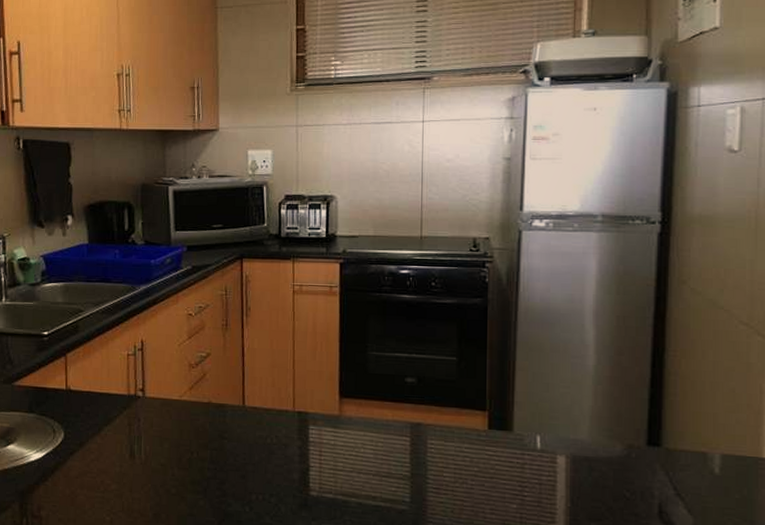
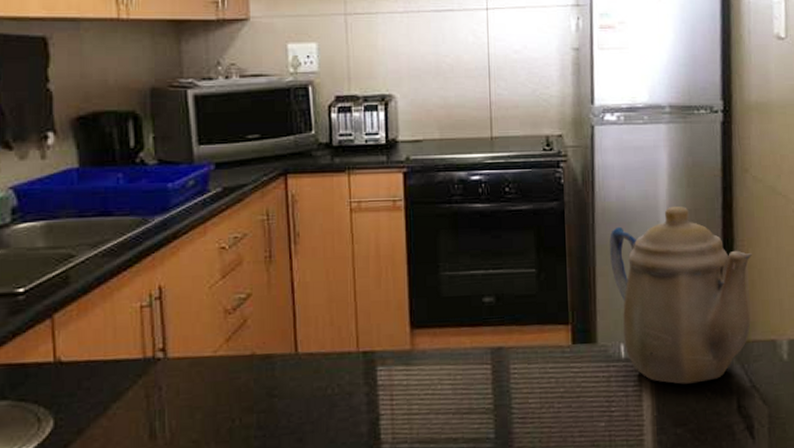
teapot: none [531,311,685,483] -> present [609,206,752,384]

